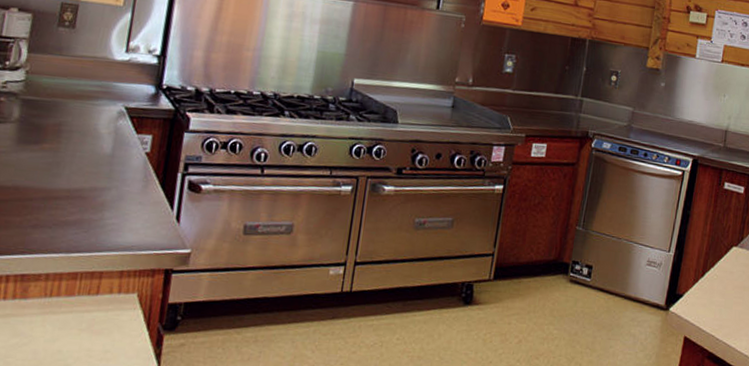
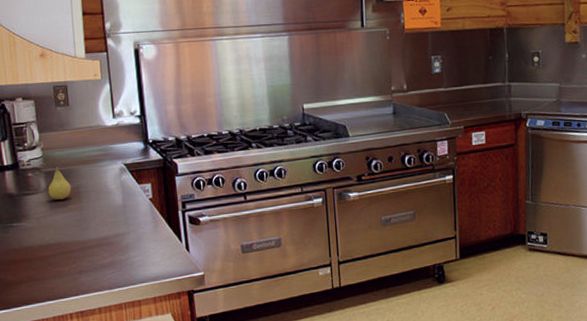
fruit: none [19,95,52,137] -> present [48,166,72,201]

